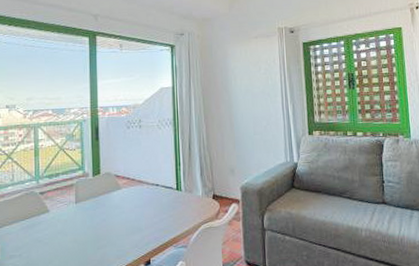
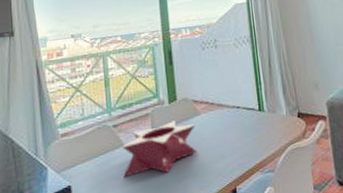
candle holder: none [46,192,117,241] -> present [121,120,198,178]

